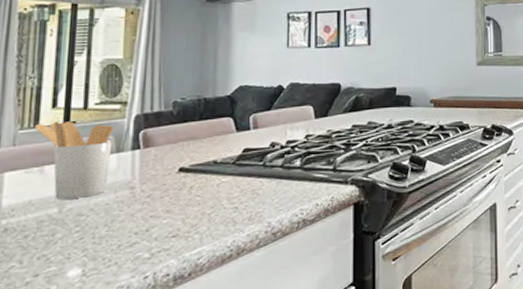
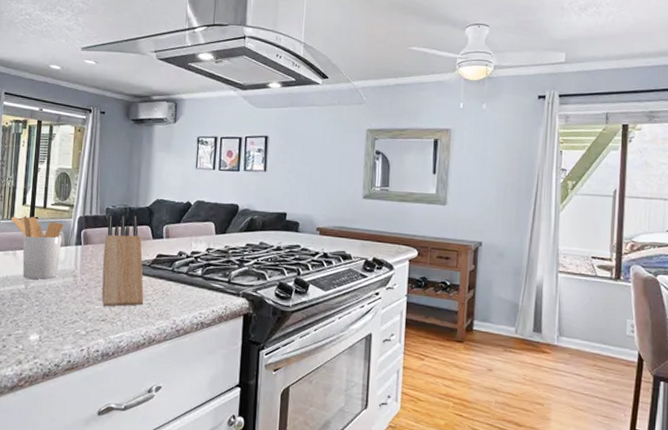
knife block: none [170,107,229,220] -> present [101,215,144,307]

